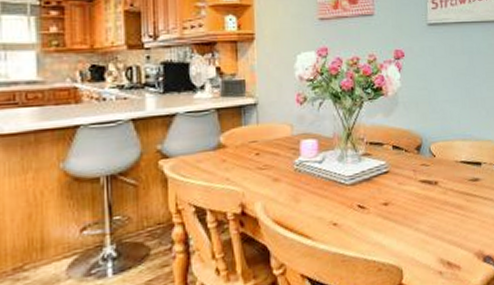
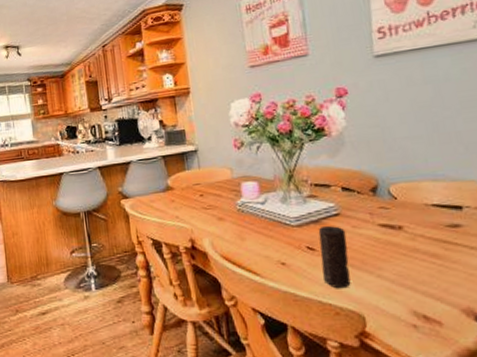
candle: none [369,183,394,245] -> present [318,225,351,289]

